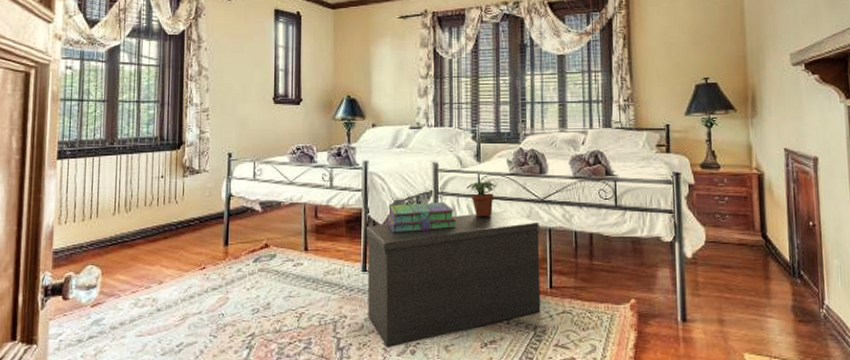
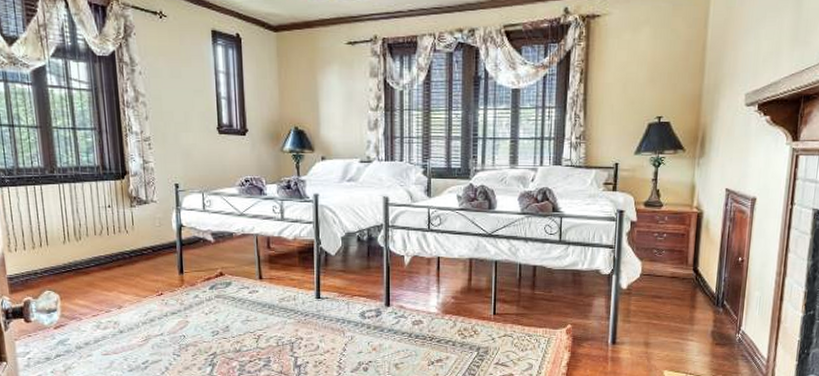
bench: present [367,211,541,348] -> none [319,244,487,366]
stack of books: present [386,202,457,233] -> none [338,235,407,264]
potted plant: present [466,181,495,217] -> none [416,216,445,249]

